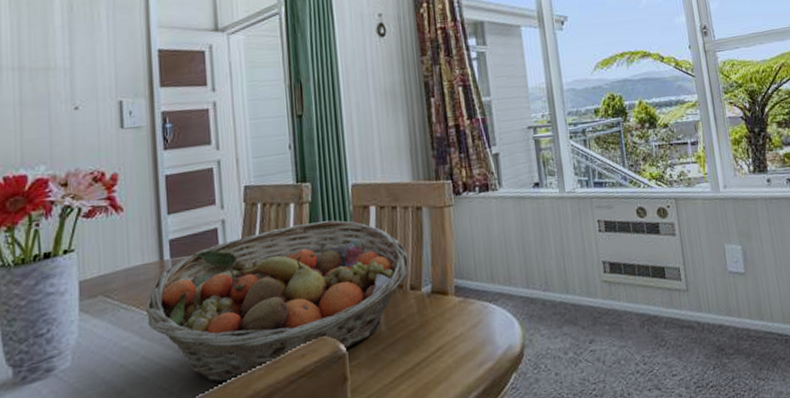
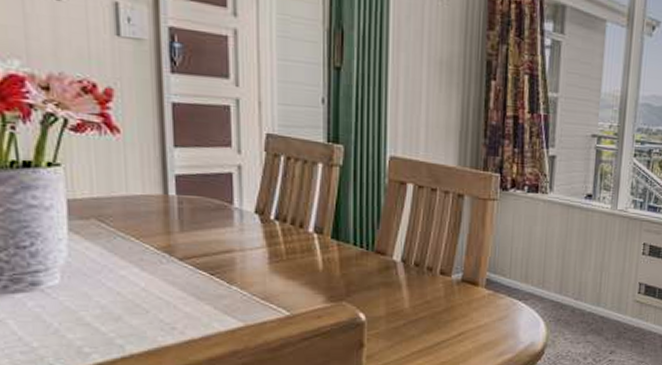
fruit basket: present [145,220,410,384] -> none [146,187,443,329]

